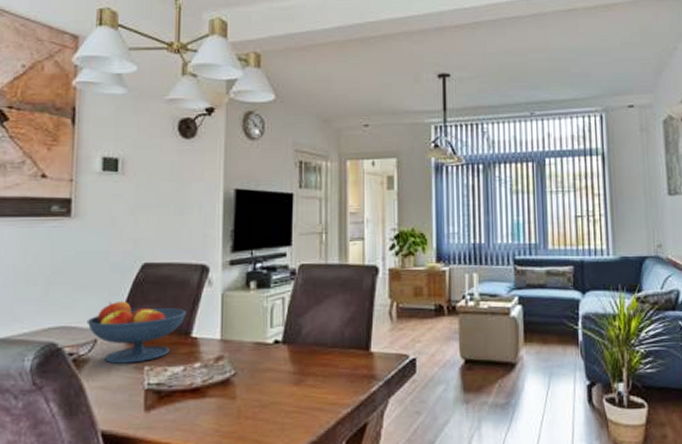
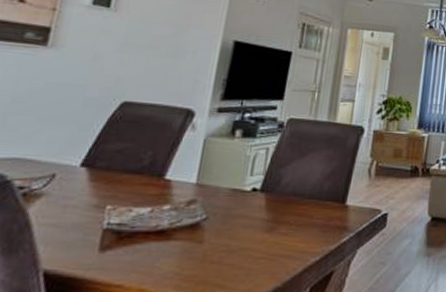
fruit bowl: present [87,300,187,364] -> none [46,136,164,202]

